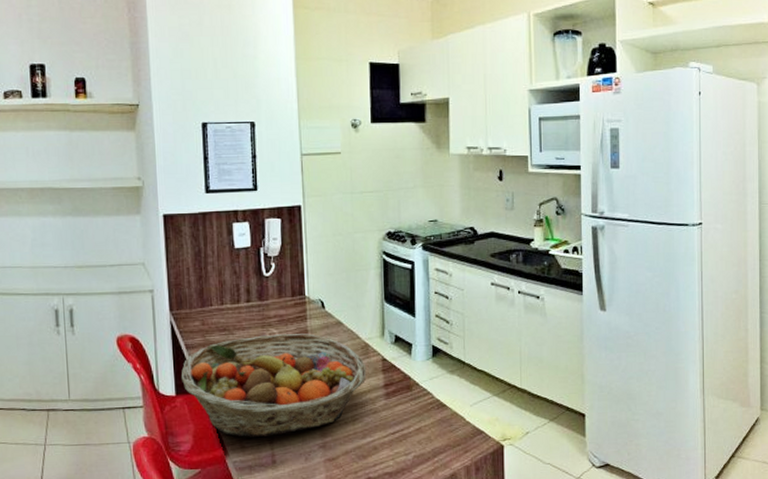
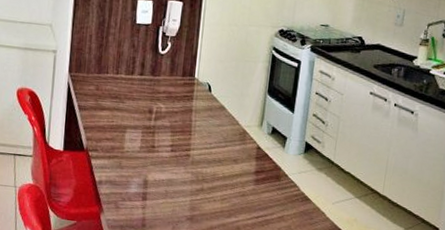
fruit basket: present [181,333,367,437] -> none [71,107,242,202]

